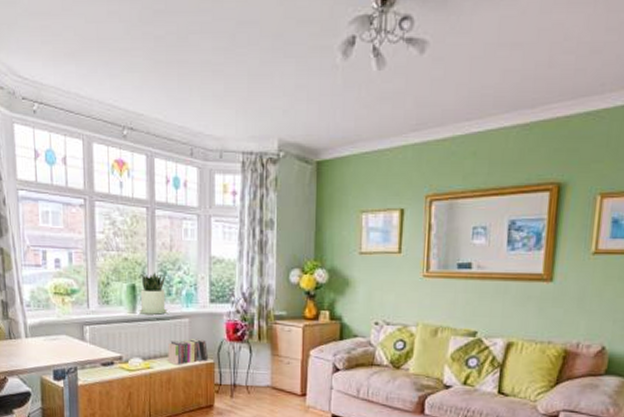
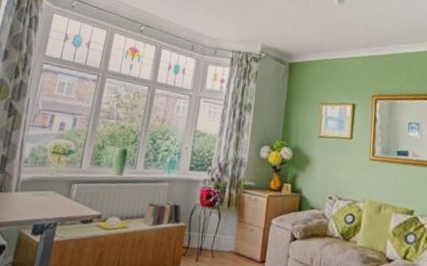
planter: present [139,272,168,315] -> none [125,140,156,178]

